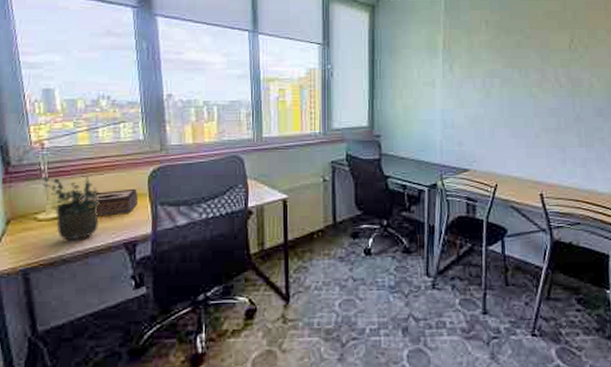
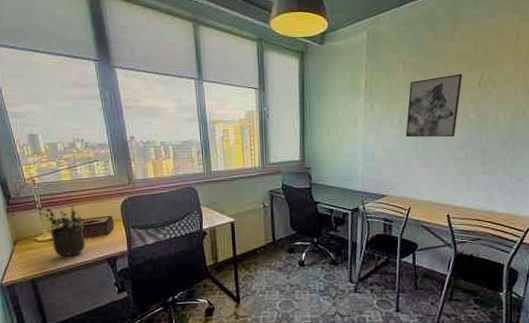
wall art: none [490,34,551,104] -> present [405,73,463,138]

